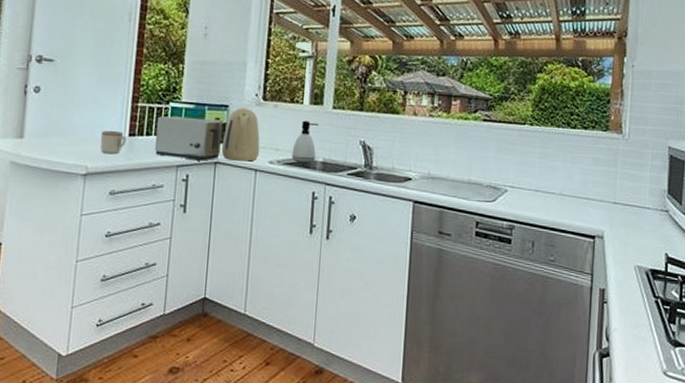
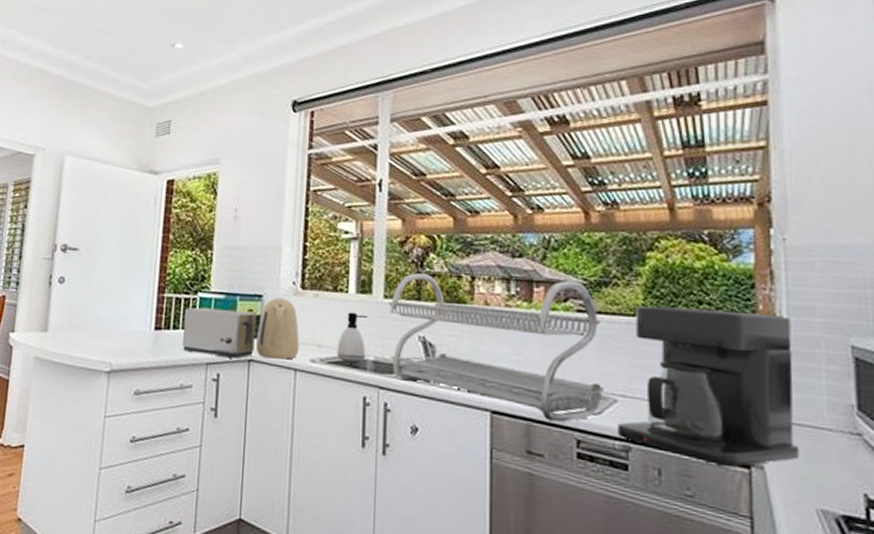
mug: present [99,130,126,154] -> none [124,323,152,350]
dish rack: none [336,88,500,208] -> present [388,273,605,422]
coffee maker: none [506,116,631,238] -> present [618,305,800,467]

